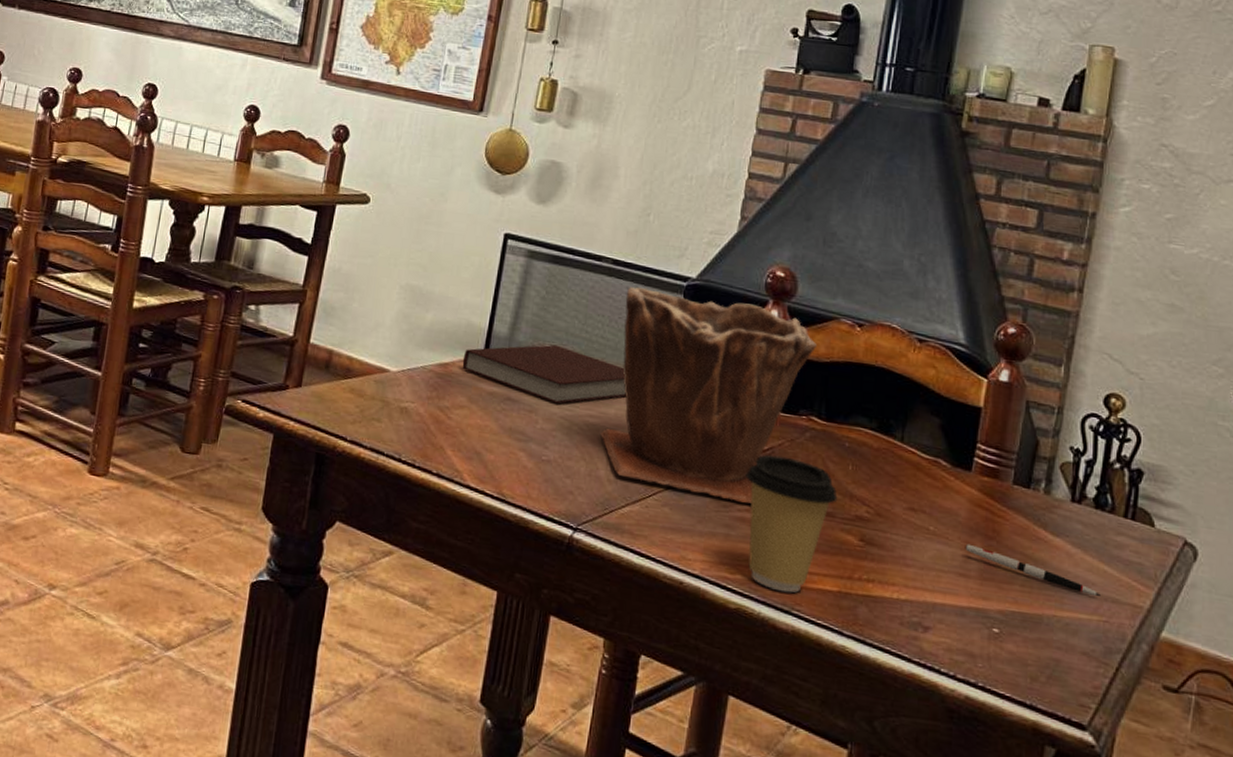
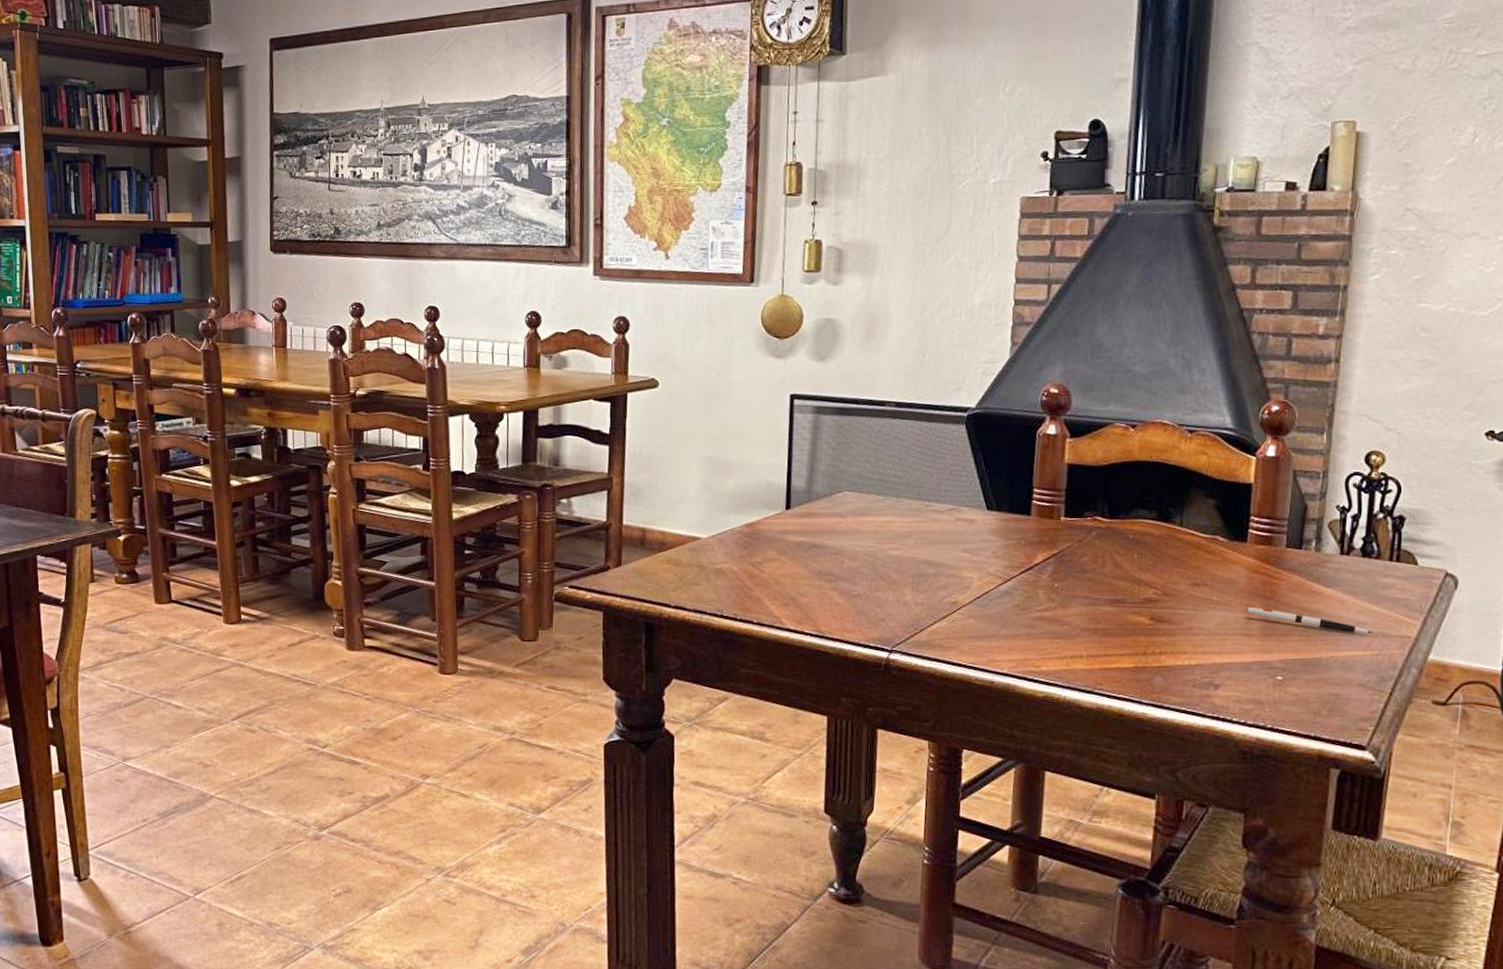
notebook: present [462,344,626,404] -> none [767,490,923,543]
plant pot: present [601,287,818,504] -> none [903,423,1095,603]
coffee cup: present [745,454,838,593] -> none [1040,556,1127,676]

